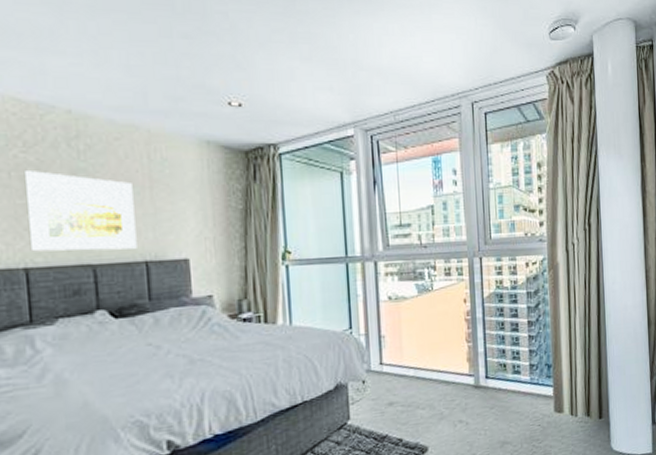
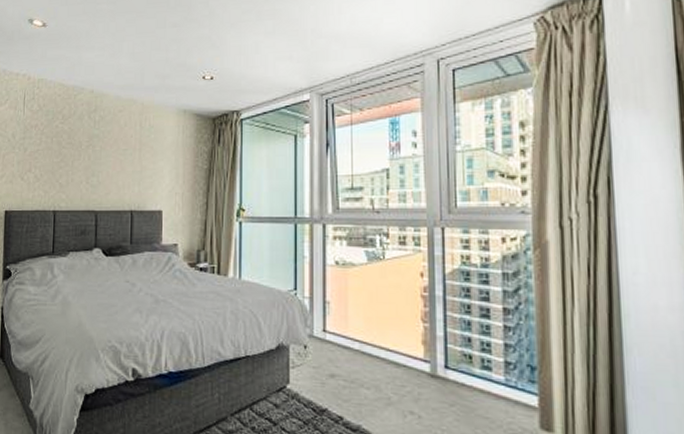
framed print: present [23,171,137,252] -> none [58,137,127,200]

